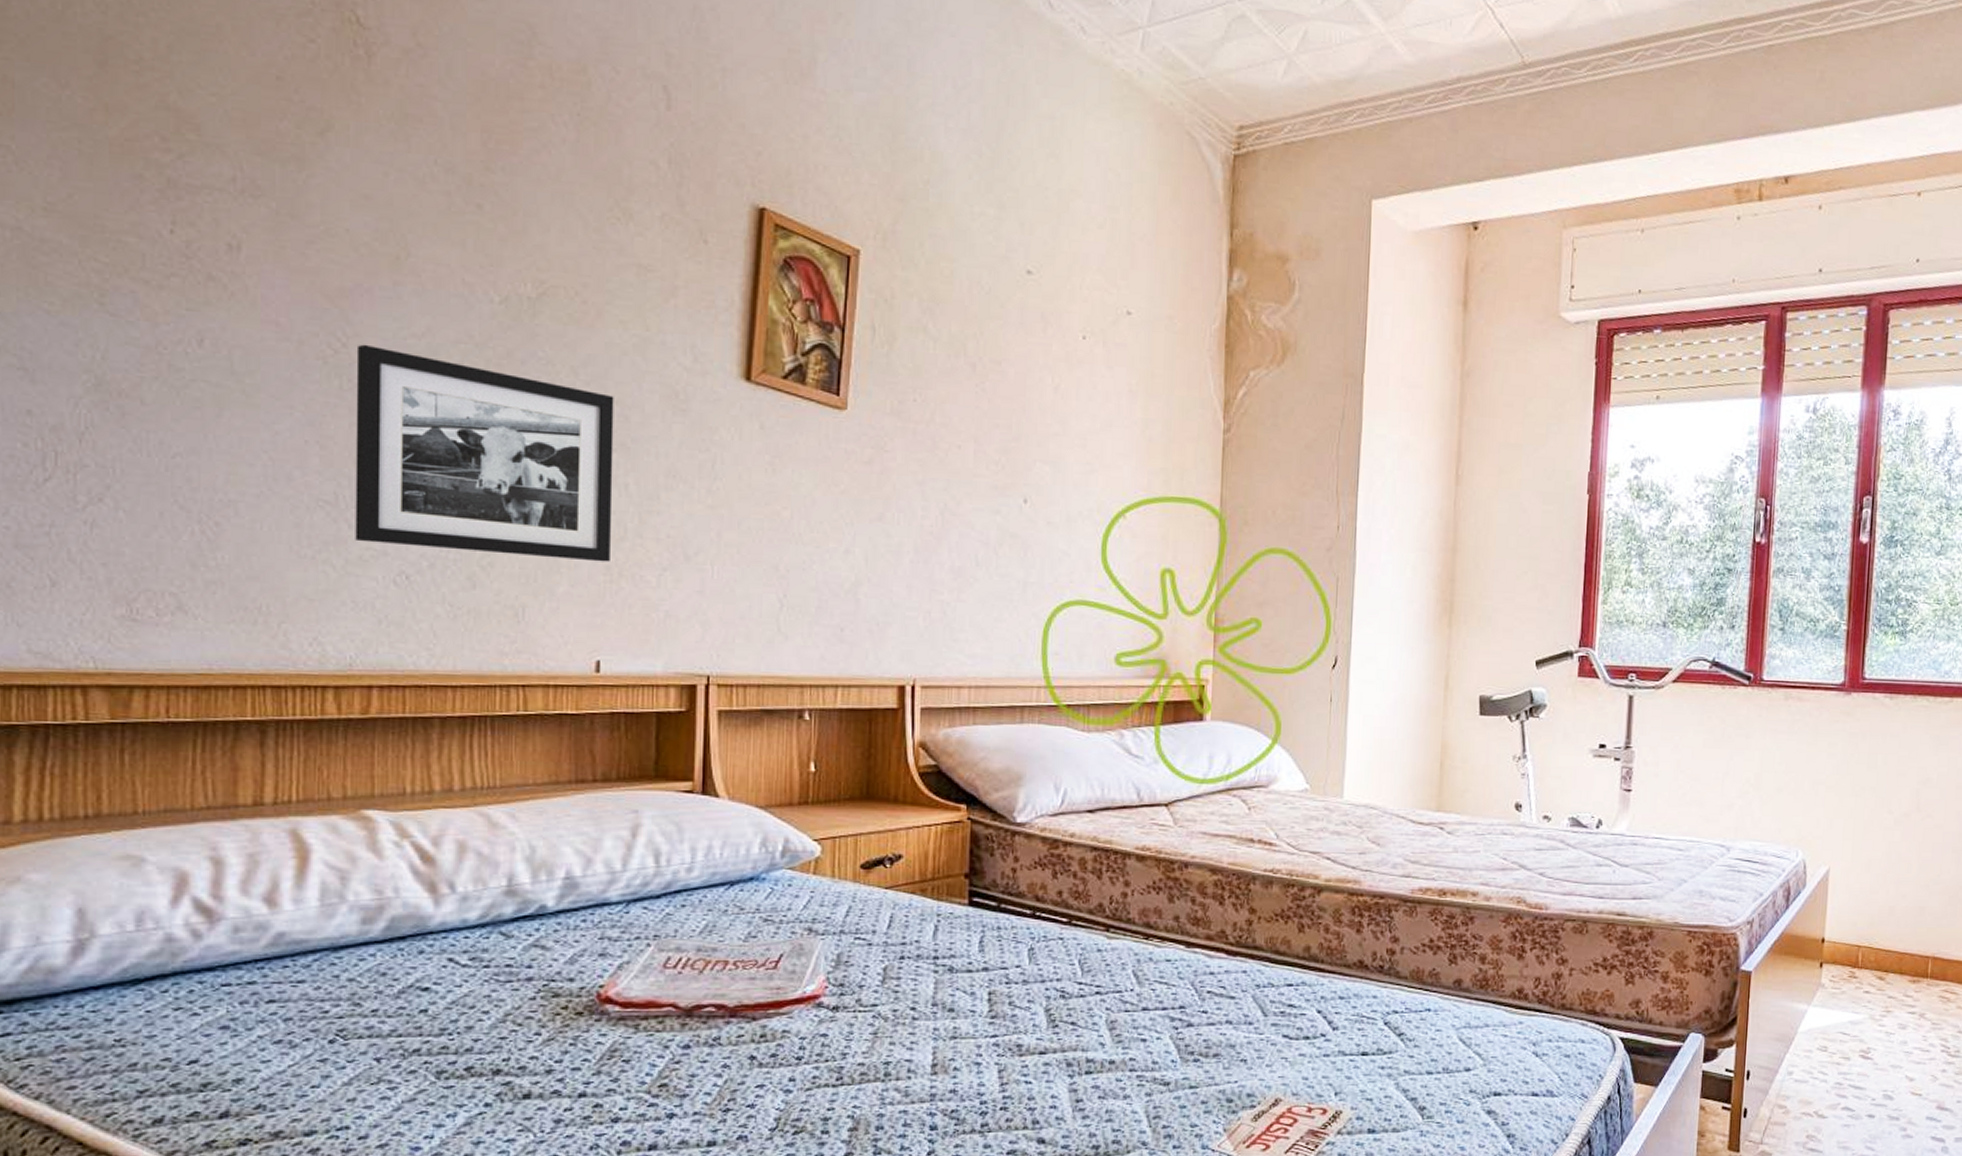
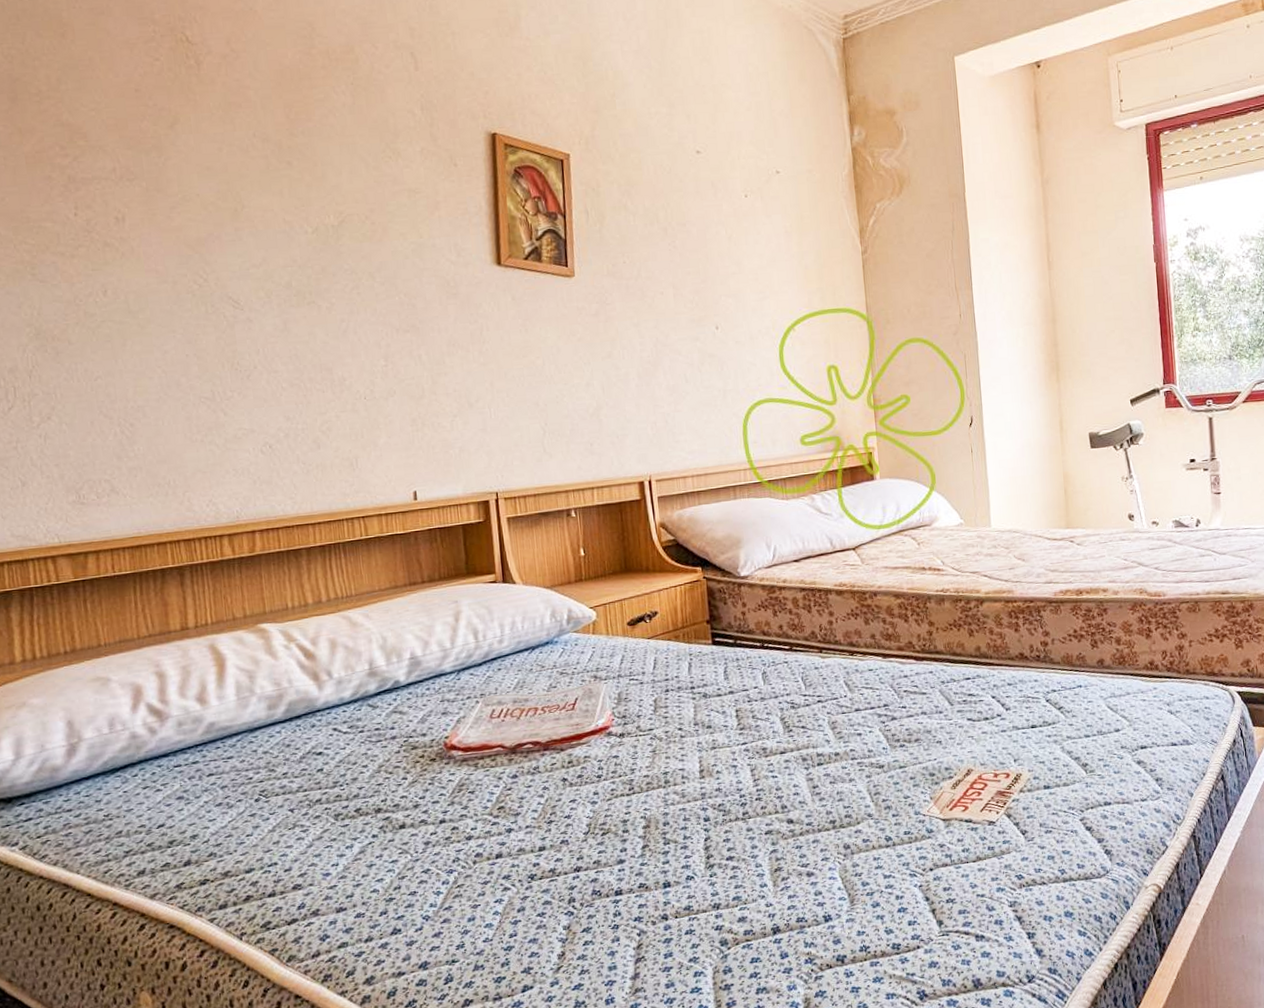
picture frame: present [355,344,614,562] -> none [215,277,415,425]

